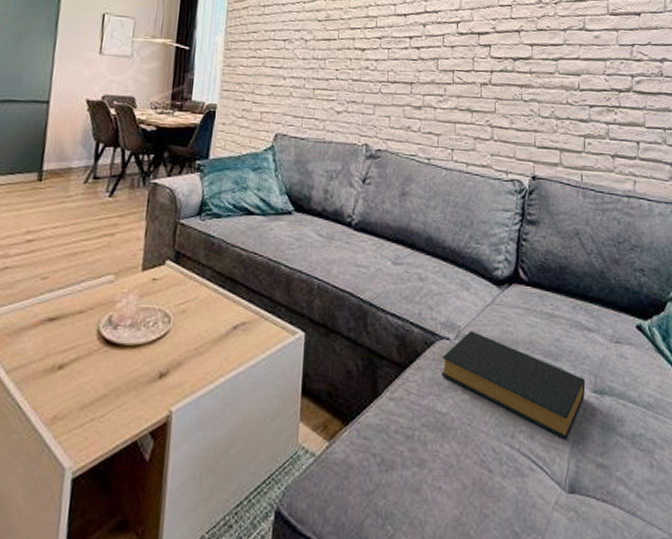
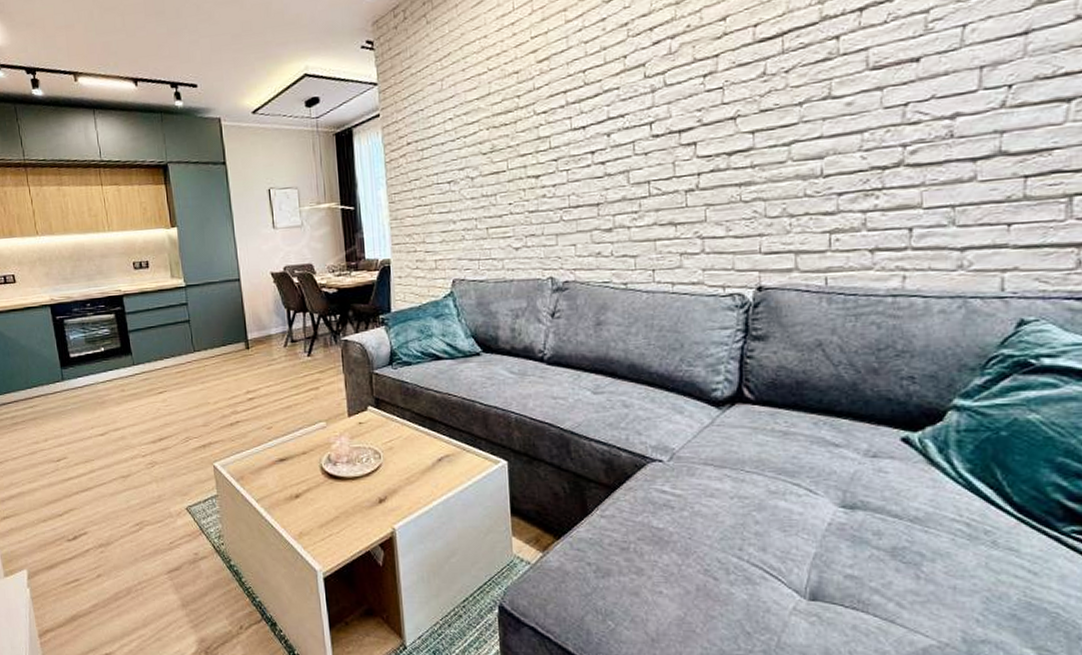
hardback book: present [441,331,586,440] -> none [655,453,831,553]

